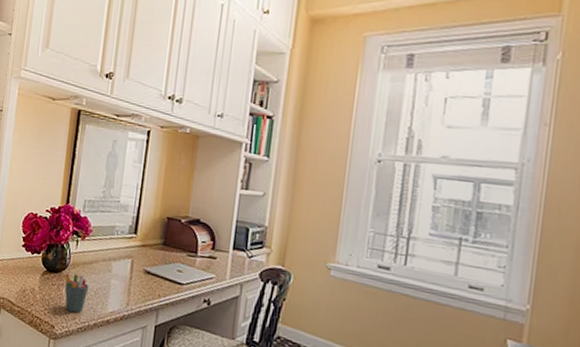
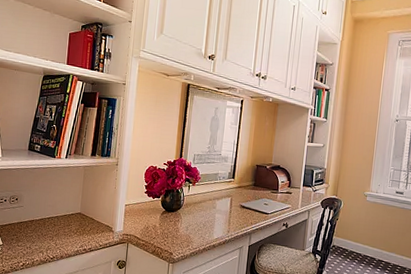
pen holder: present [64,273,89,313] -> none [180,211,199,242]

